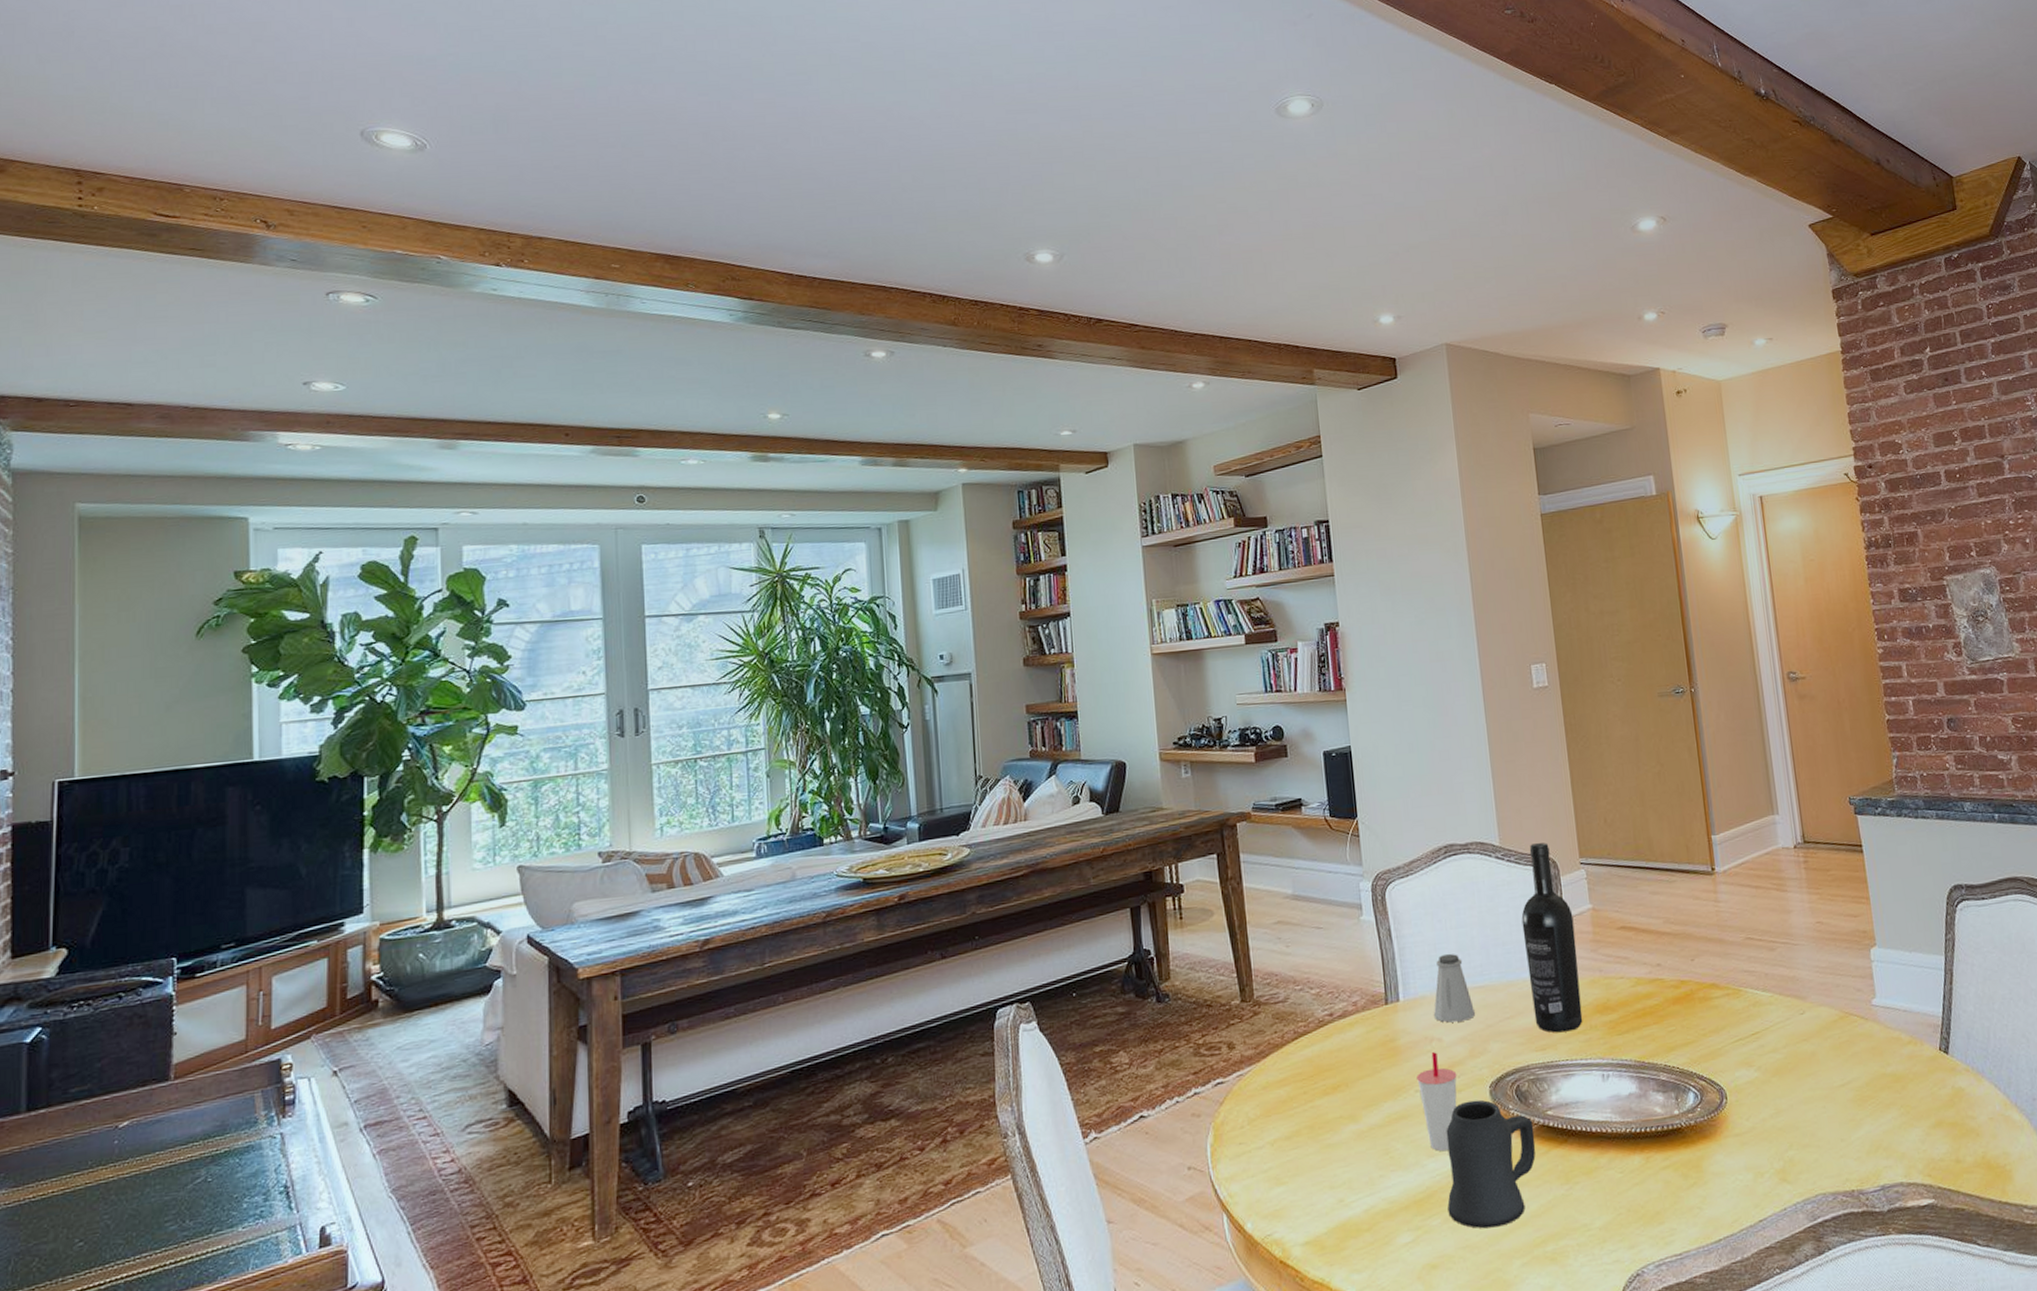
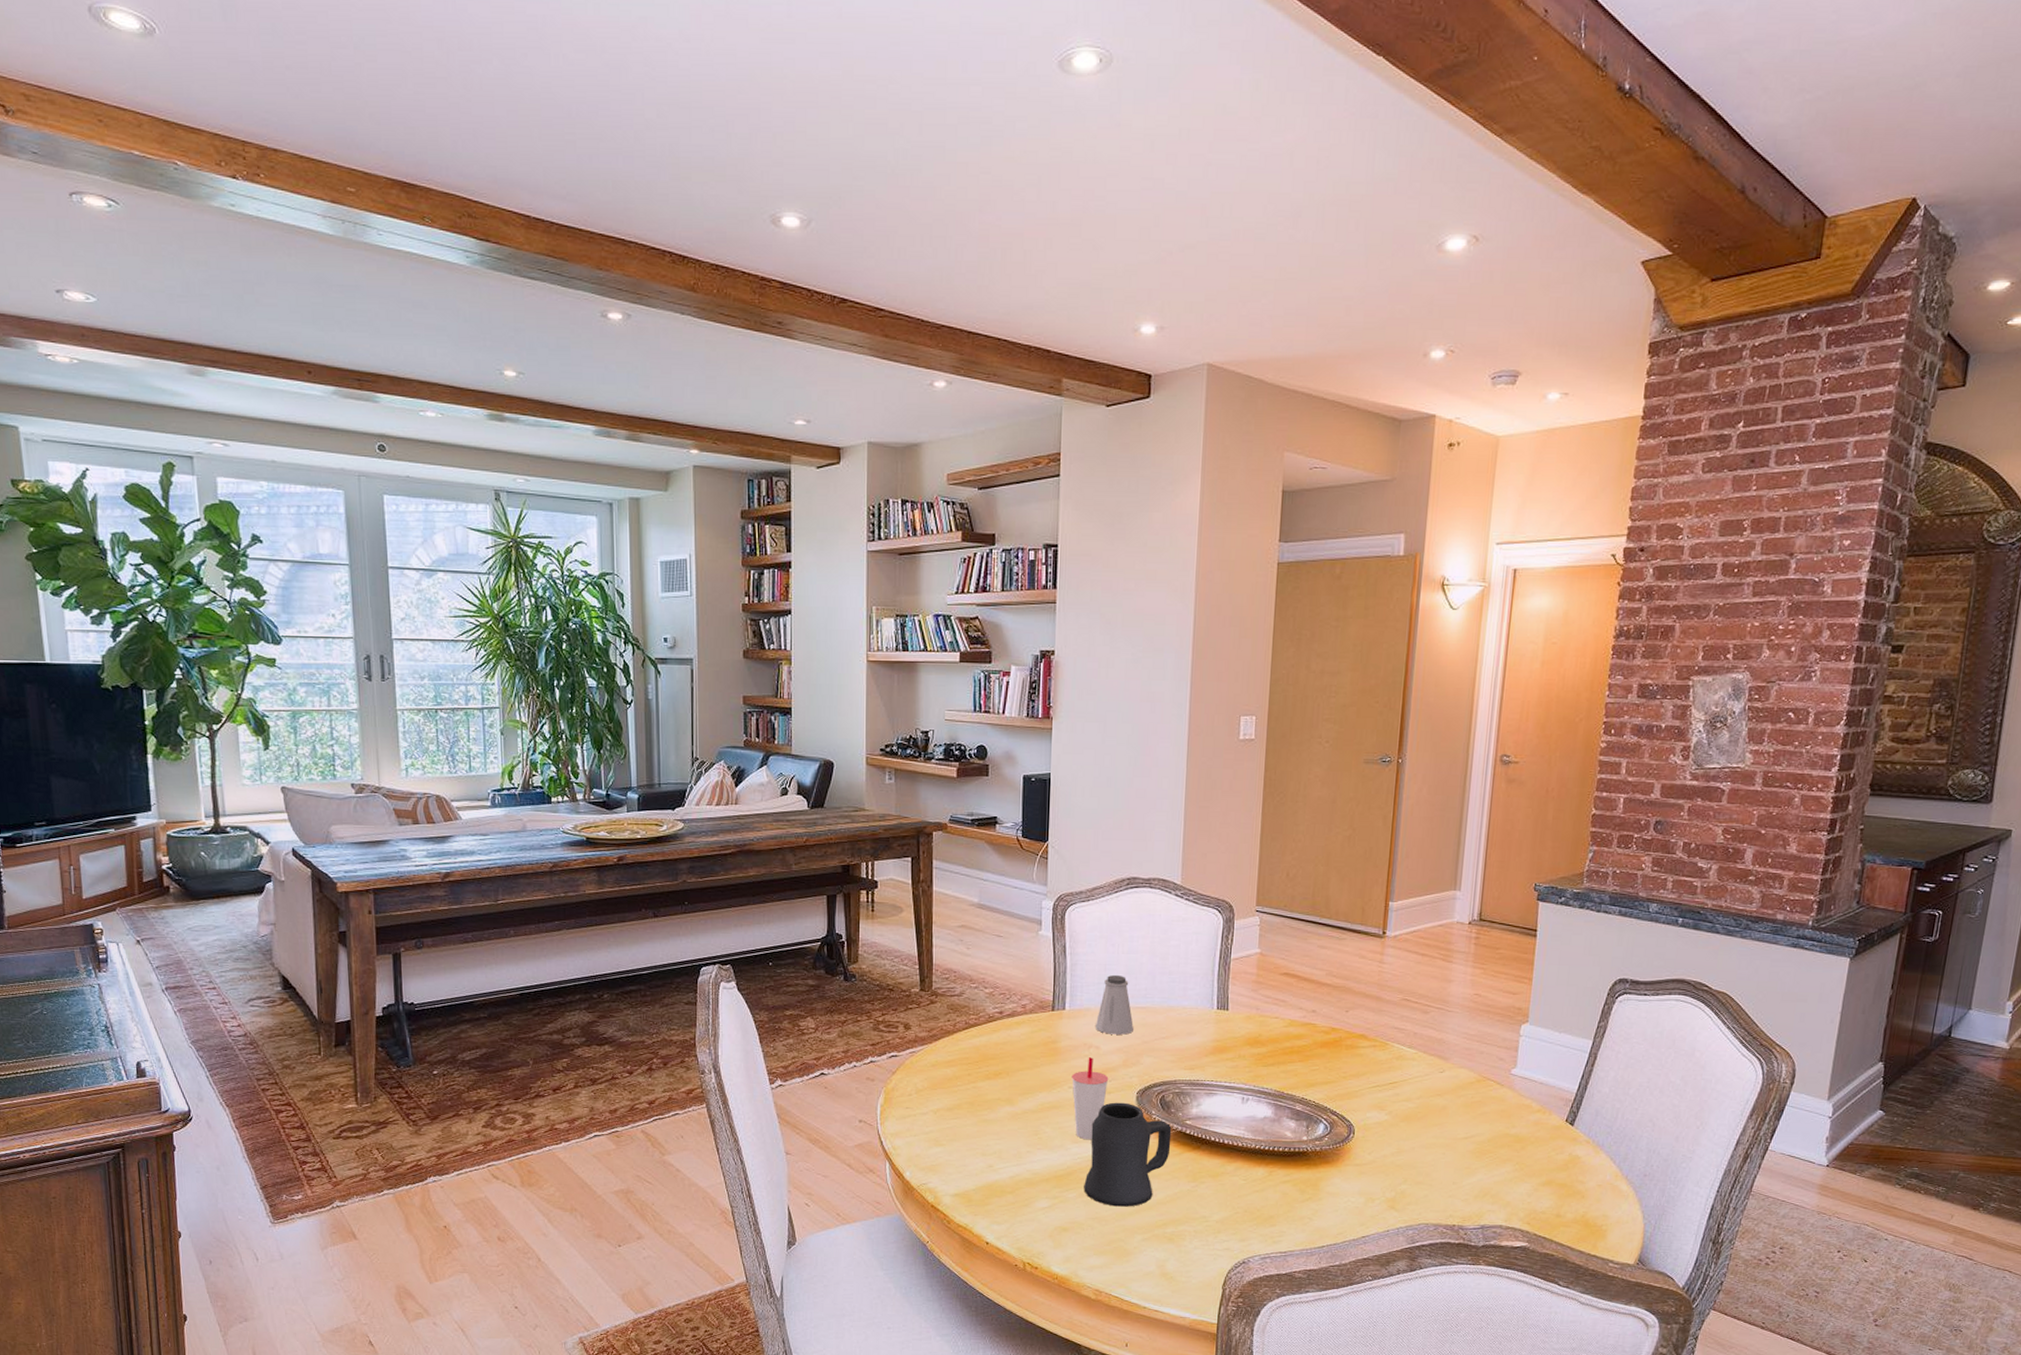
wine bottle: present [1521,842,1583,1033] -> none [1188,887,1240,1057]

